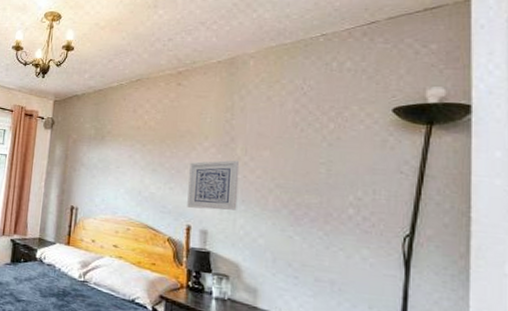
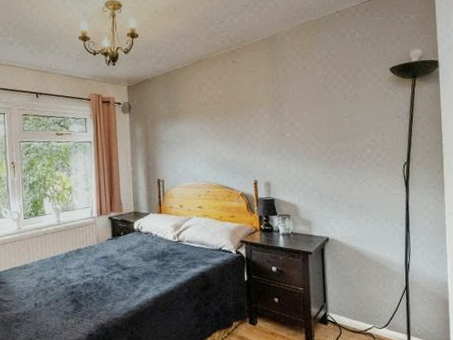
wall art: present [187,160,240,211] -> none [251,121,290,166]

